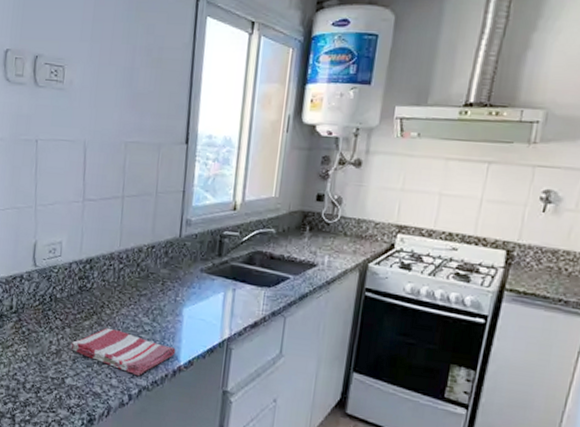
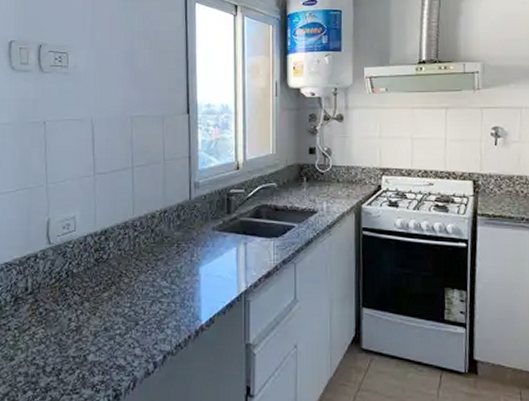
dish towel: present [69,327,176,377] -> none [89,296,196,342]

